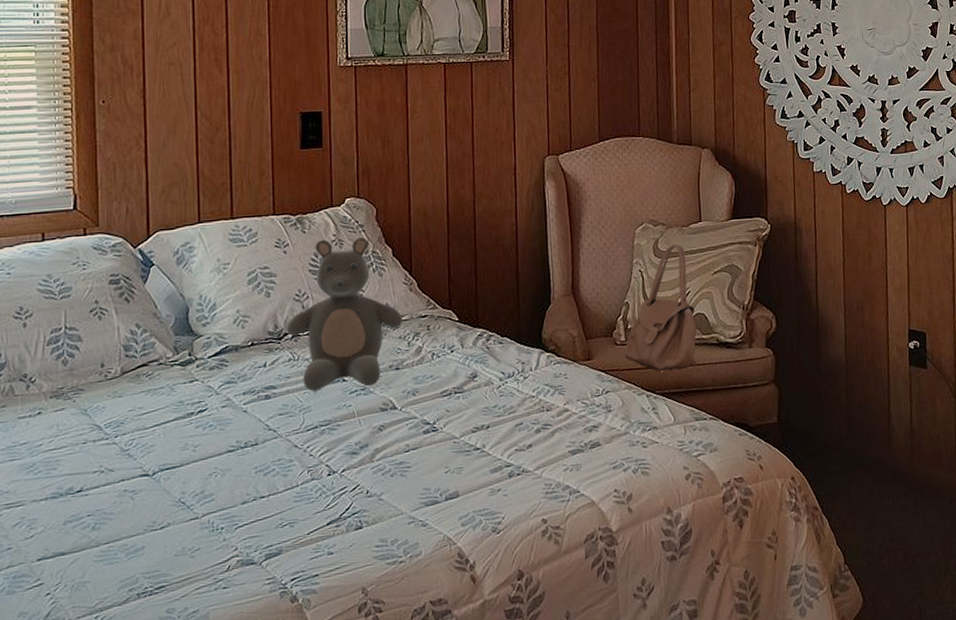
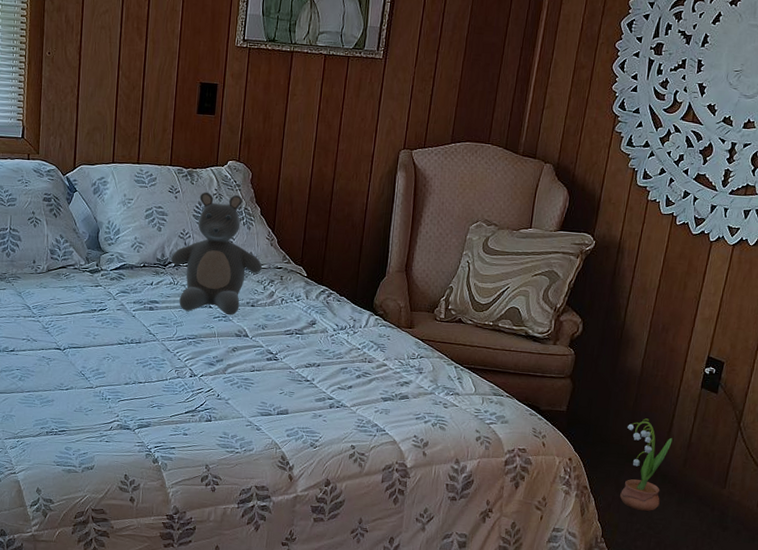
handbag: present [624,244,697,371] -> none [442,244,512,352]
potted flower: none [845,412,897,522] -> present [620,418,673,511]

